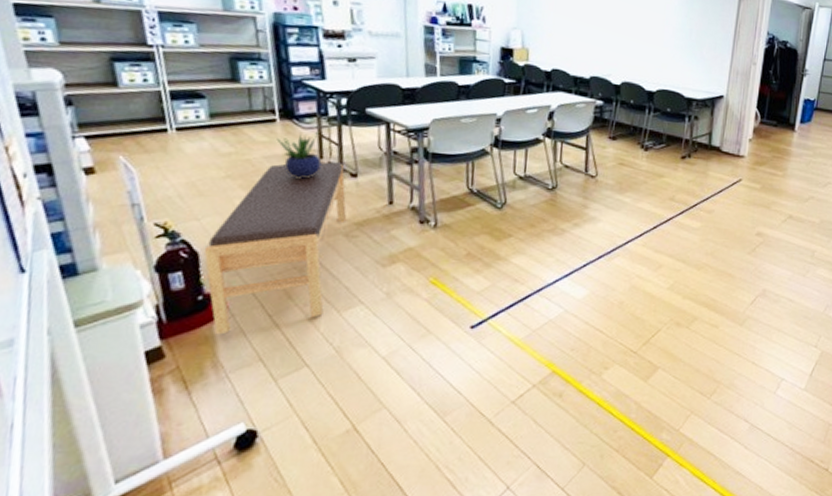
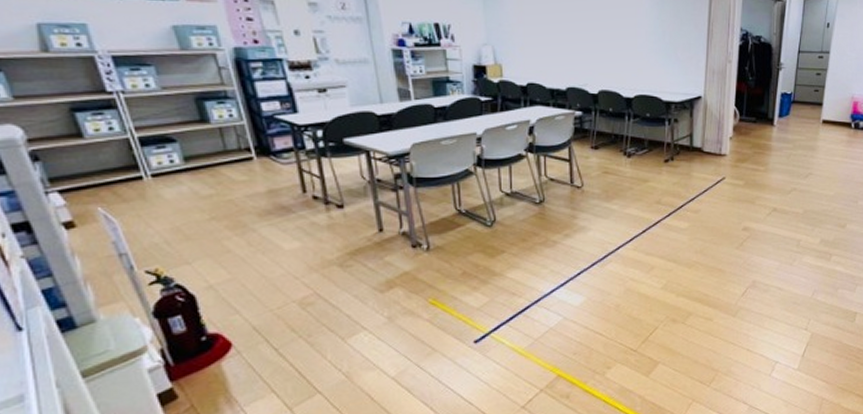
bench: present [203,161,347,335] -> none [200,195,339,372]
potted plant: present [276,130,322,179] -> none [256,164,306,214]

